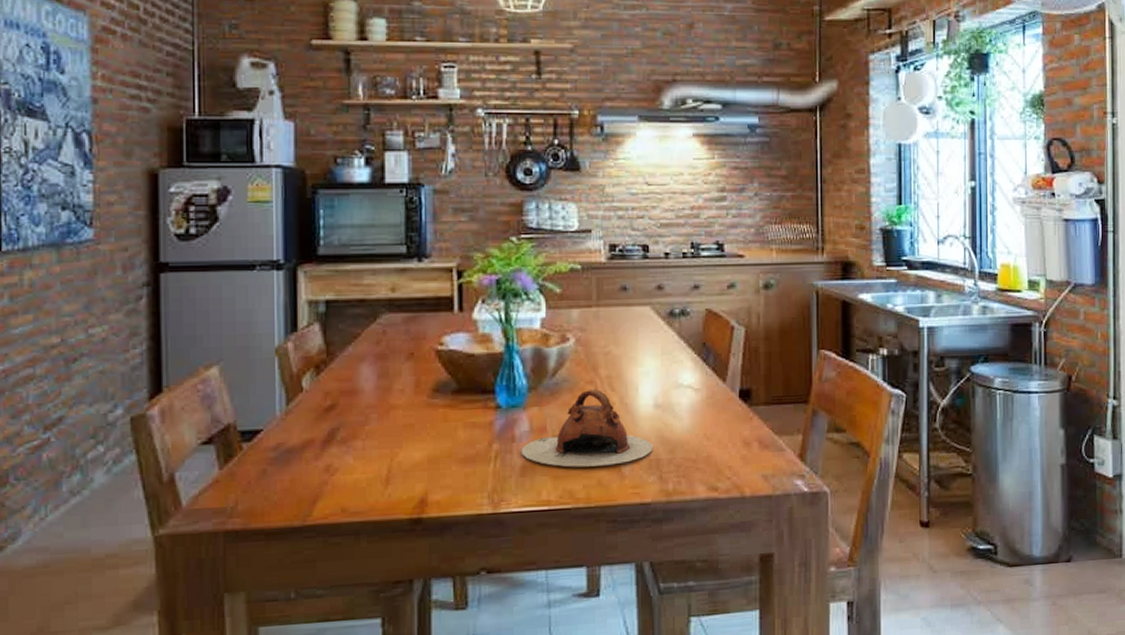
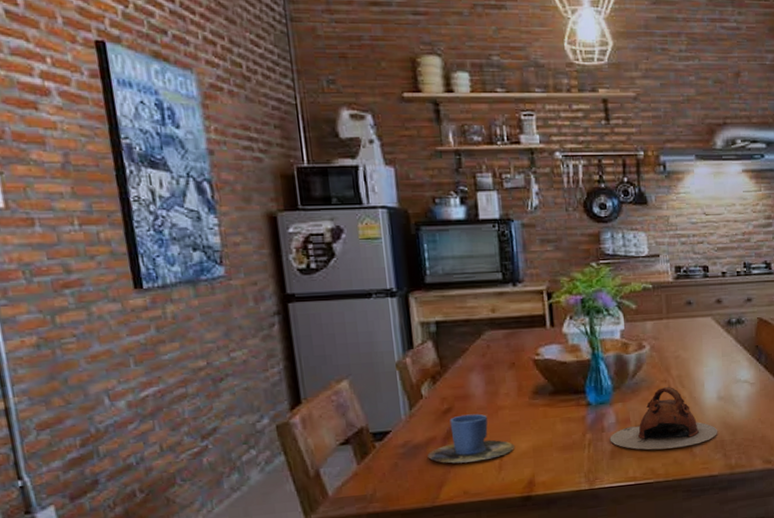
cup: none [302,413,407,473] -> present [427,413,516,464]

